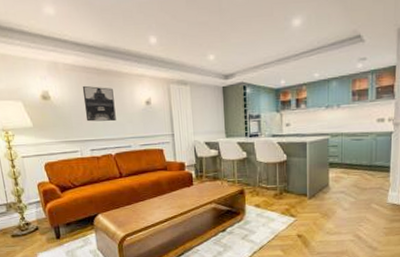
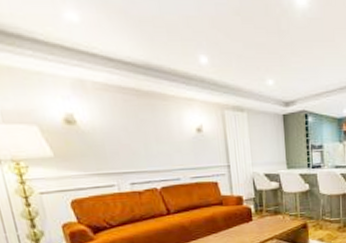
wall art: present [82,85,116,122] -> none [117,108,161,151]

